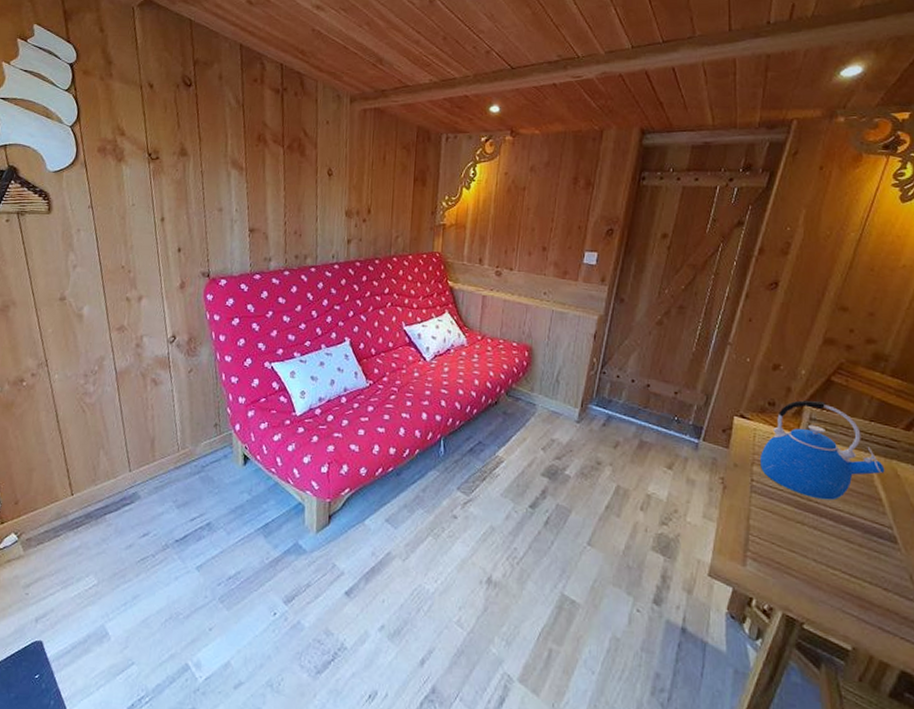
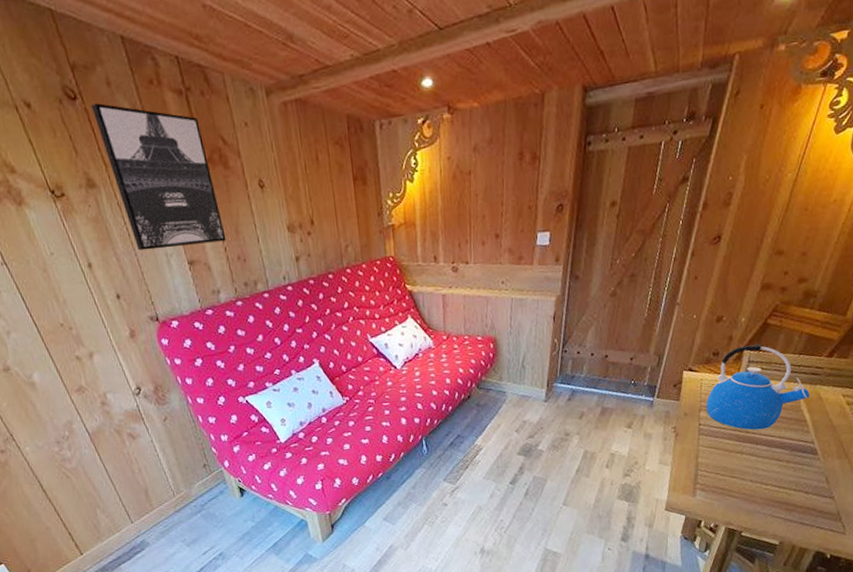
wall art: none [201,91,289,216] -> present [91,103,227,251]

